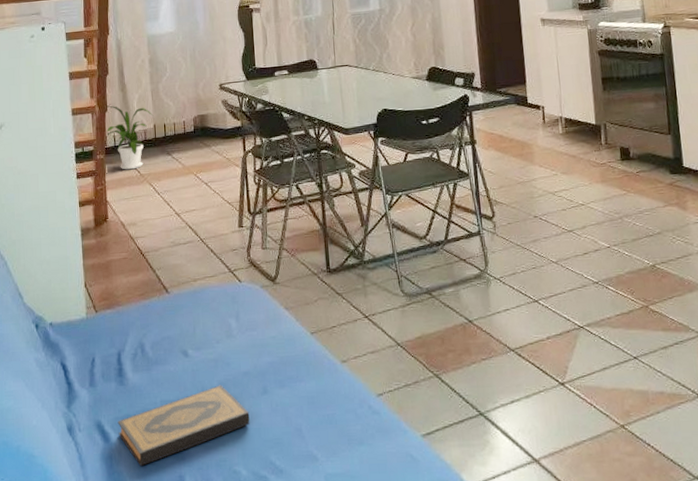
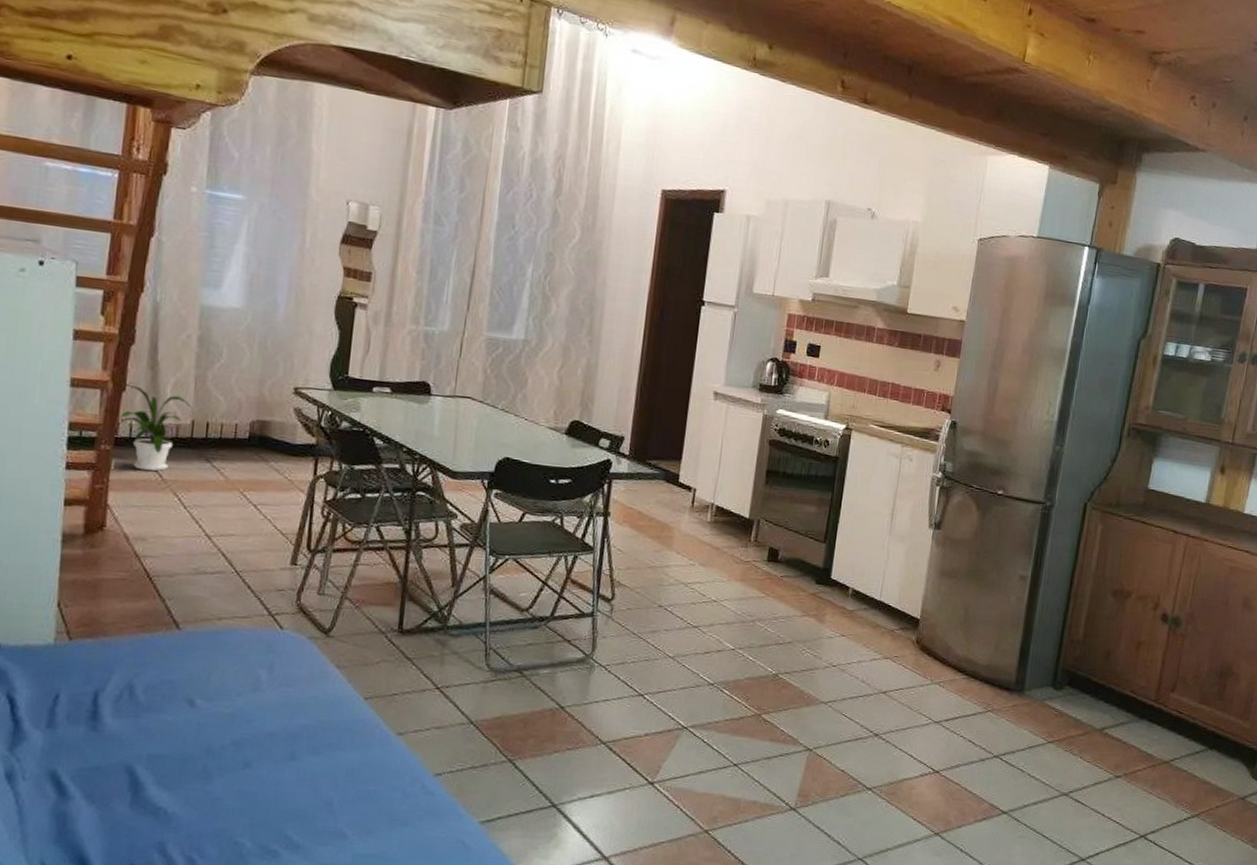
hardback book: present [117,385,250,466] -> none [80,744,268,827]

